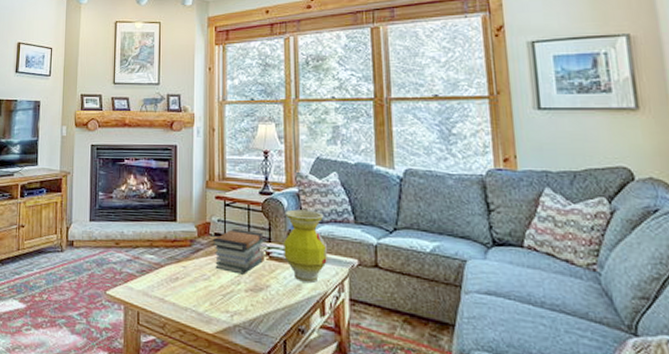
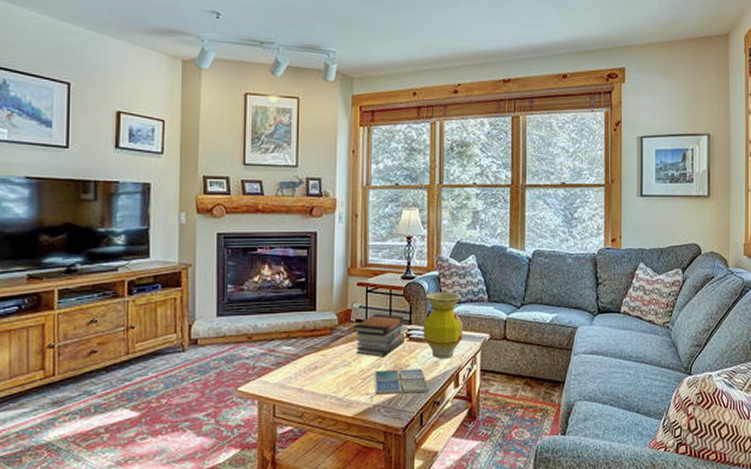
drink coaster: none [235,287,293,317] -> present [375,368,430,395]

